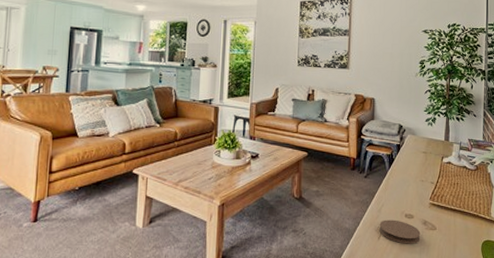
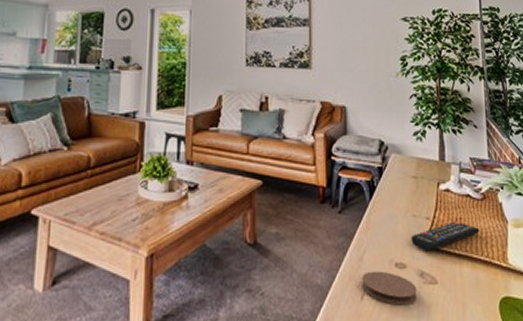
remote control: none [418,185,472,207] -> present [411,221,480,252]

